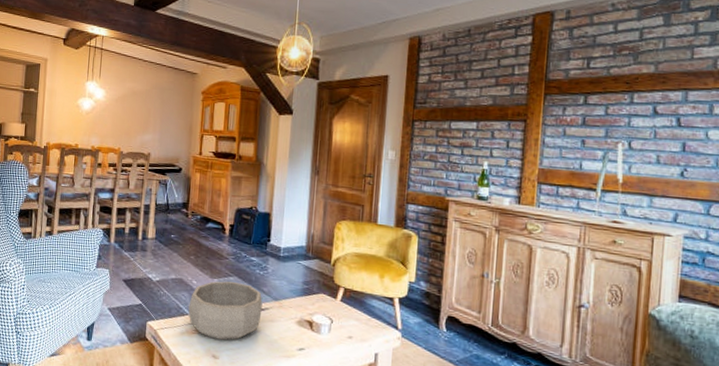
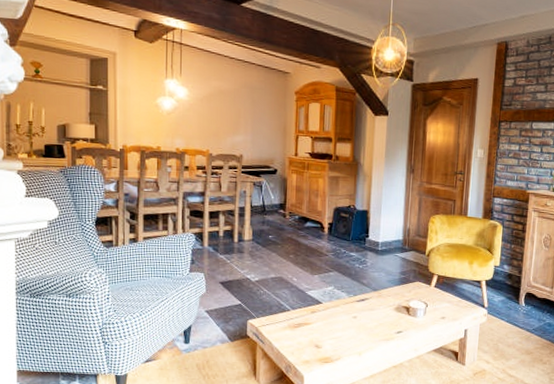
decorative bowl: present [188,281,263,341] -> none [290,276,363,331]

